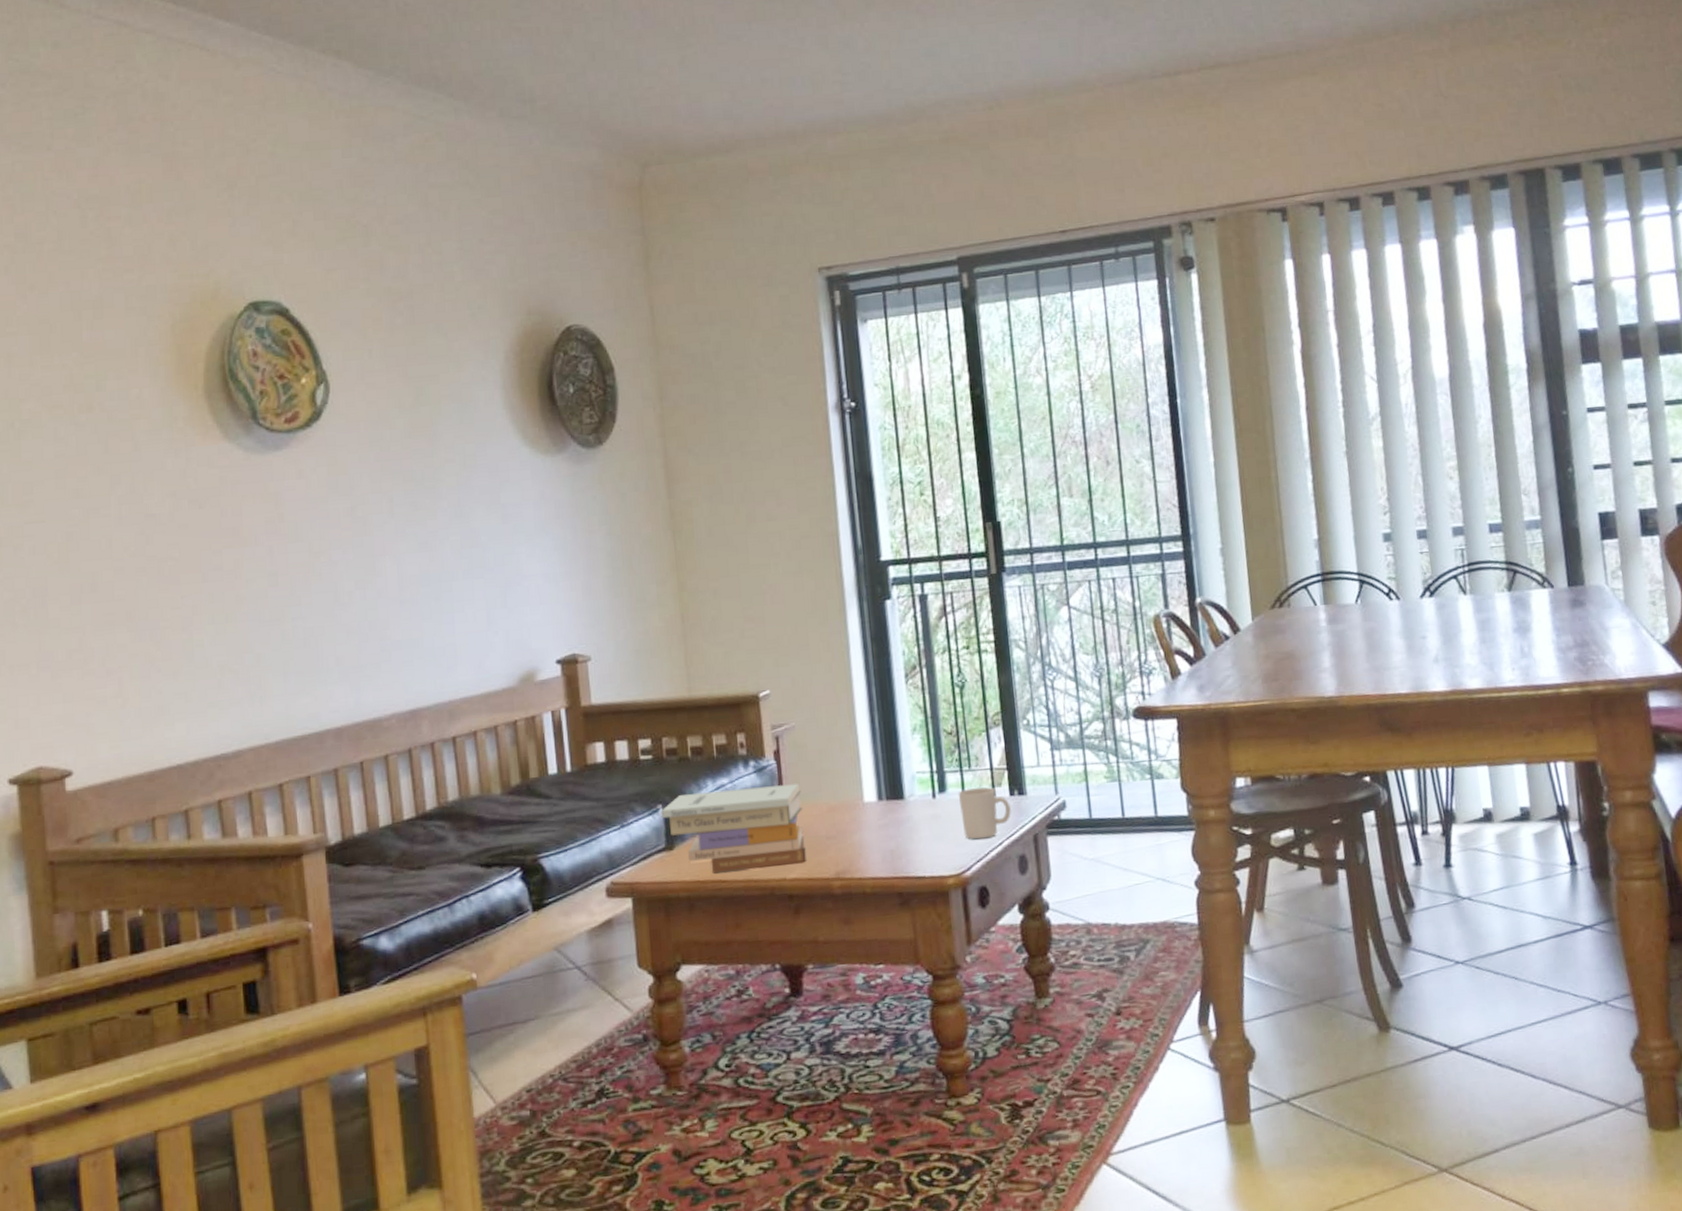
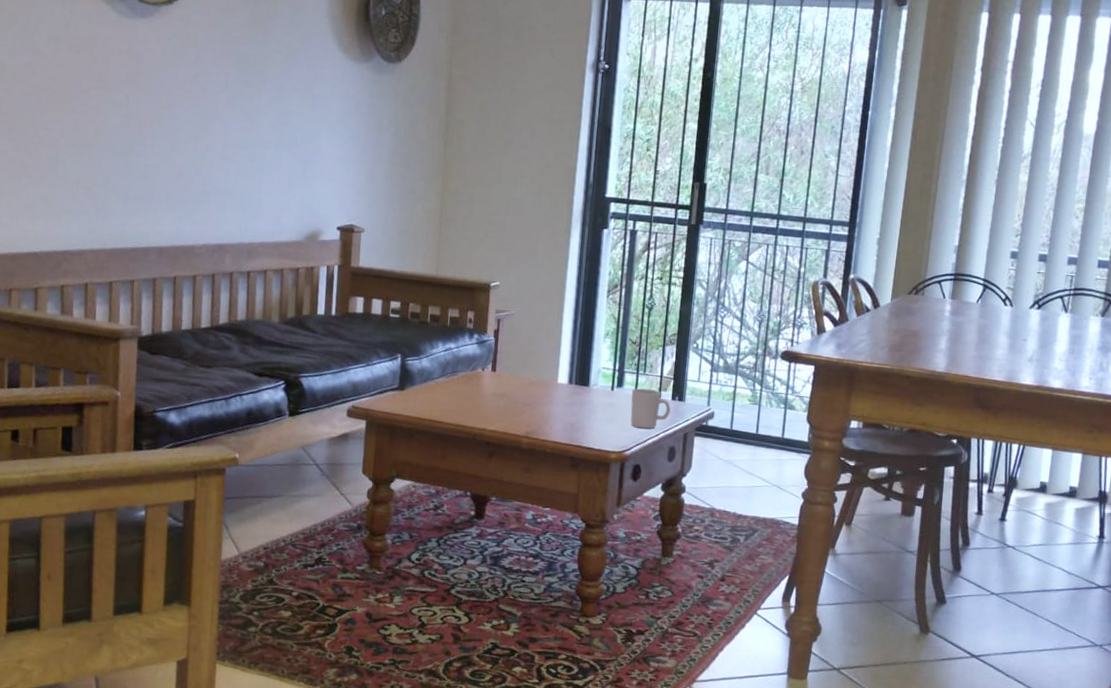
books: present [661,783,806,874] -> none [399,350,510,420]

